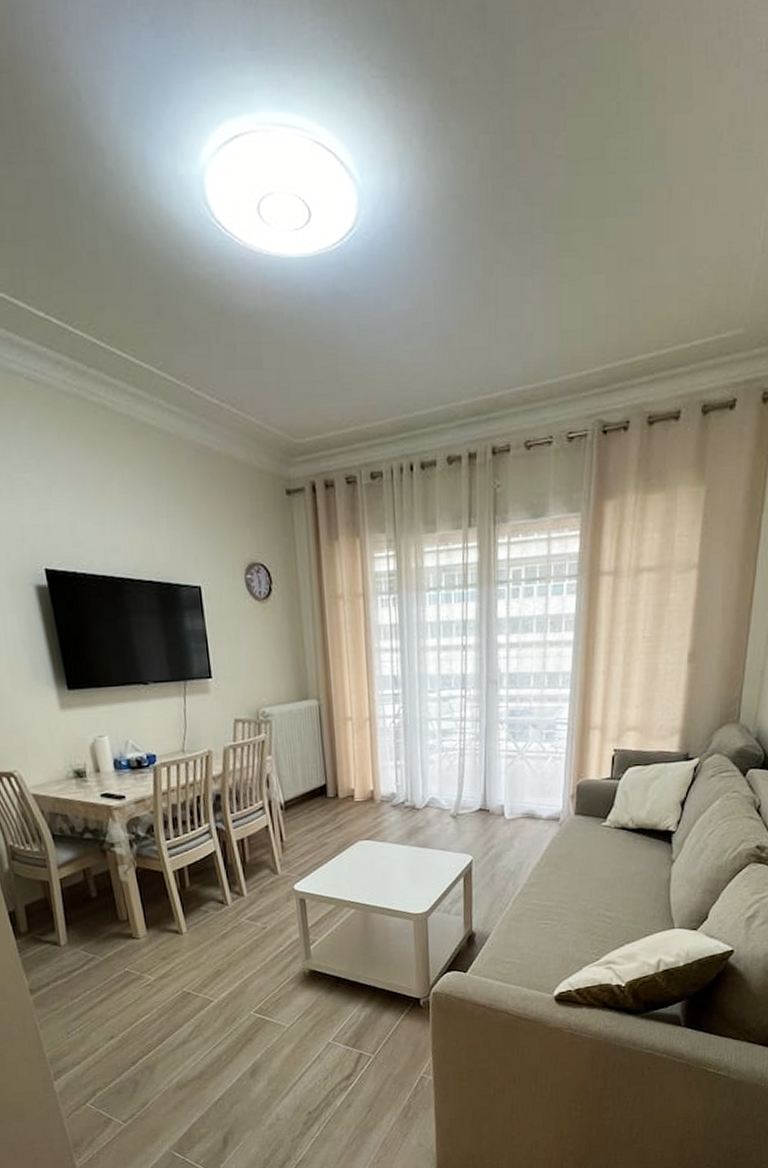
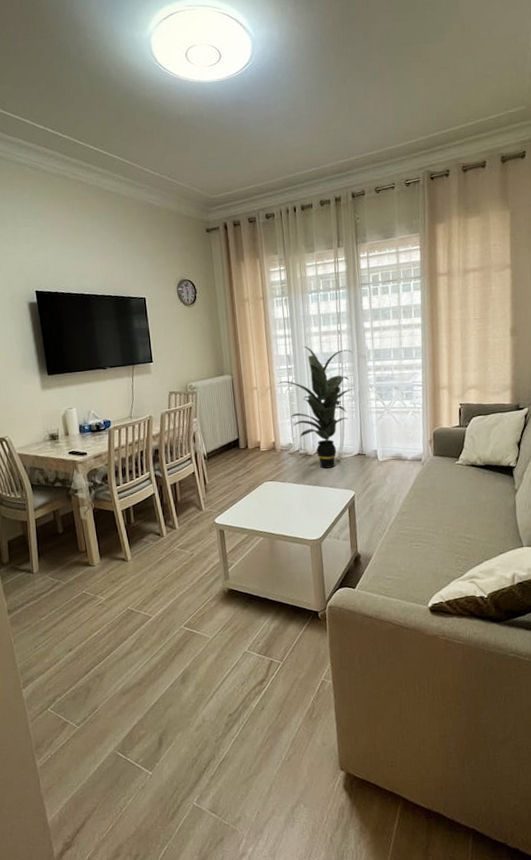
indoor plant: none [378,664,481,826] -> present [276,346,355,469]

